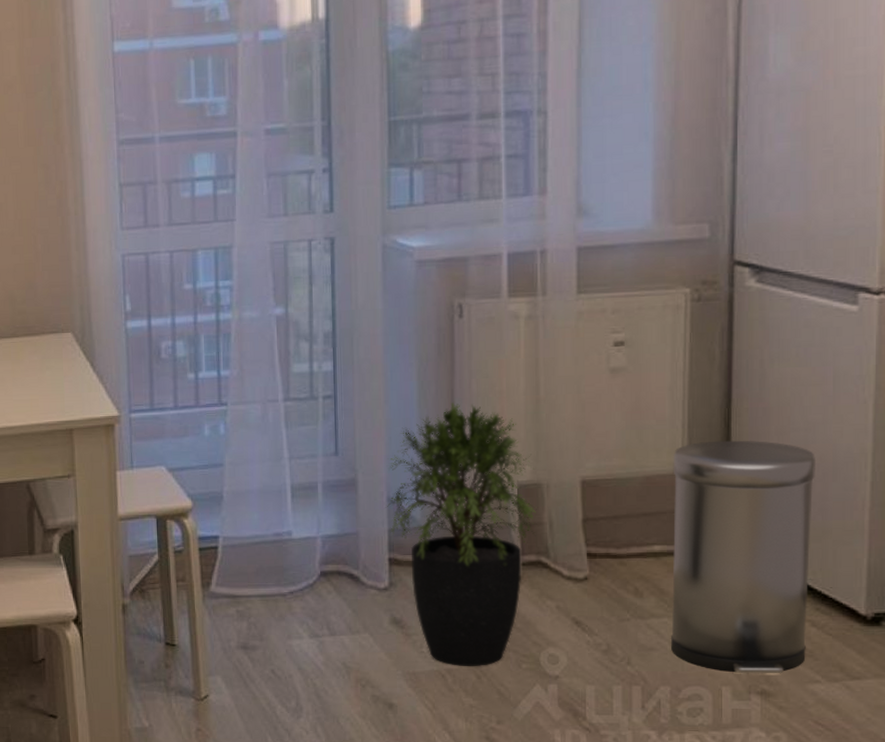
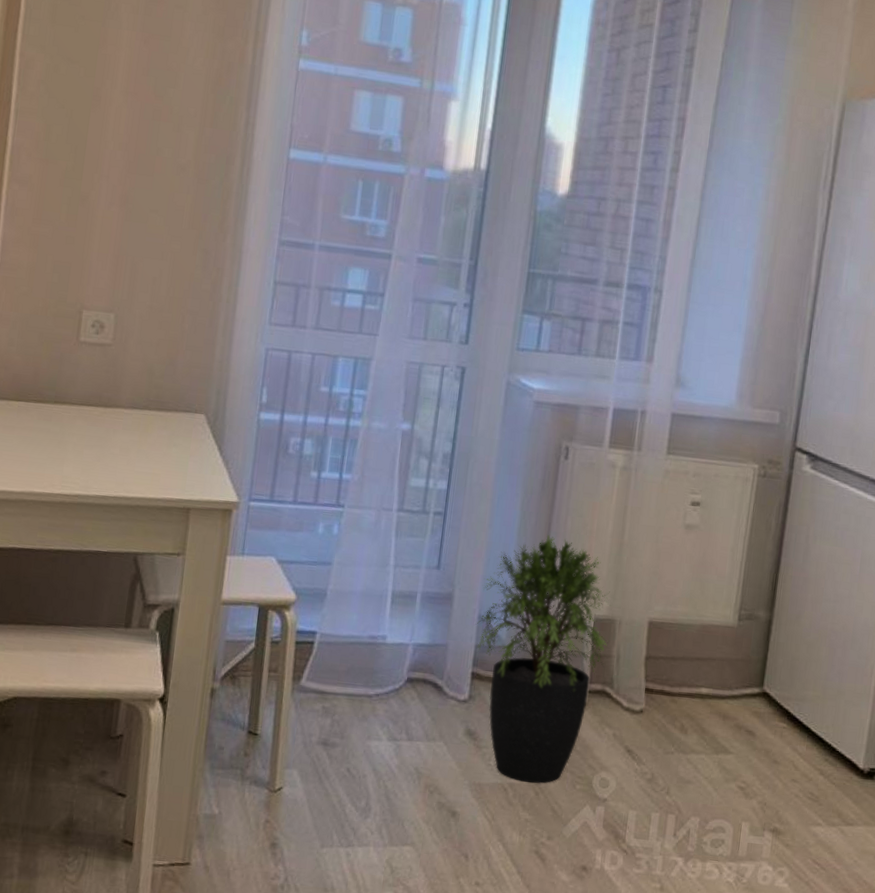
pedal bin: present [670,440,815,673] -> none [705,600,840,814]

